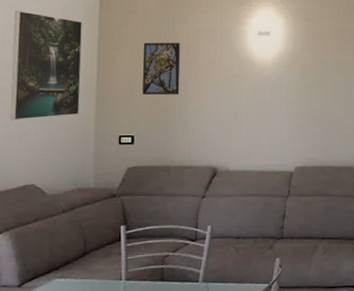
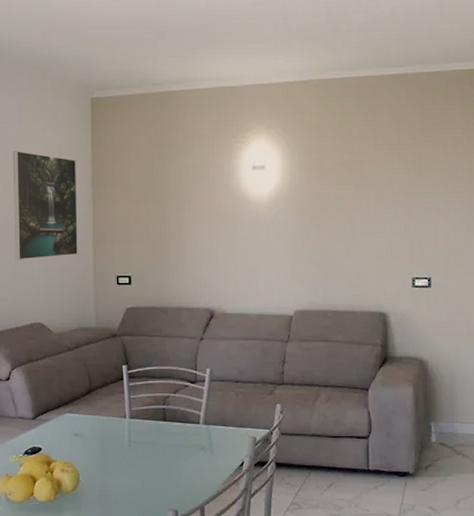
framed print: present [142,43,181,95] -> none [136,180,174,235]

